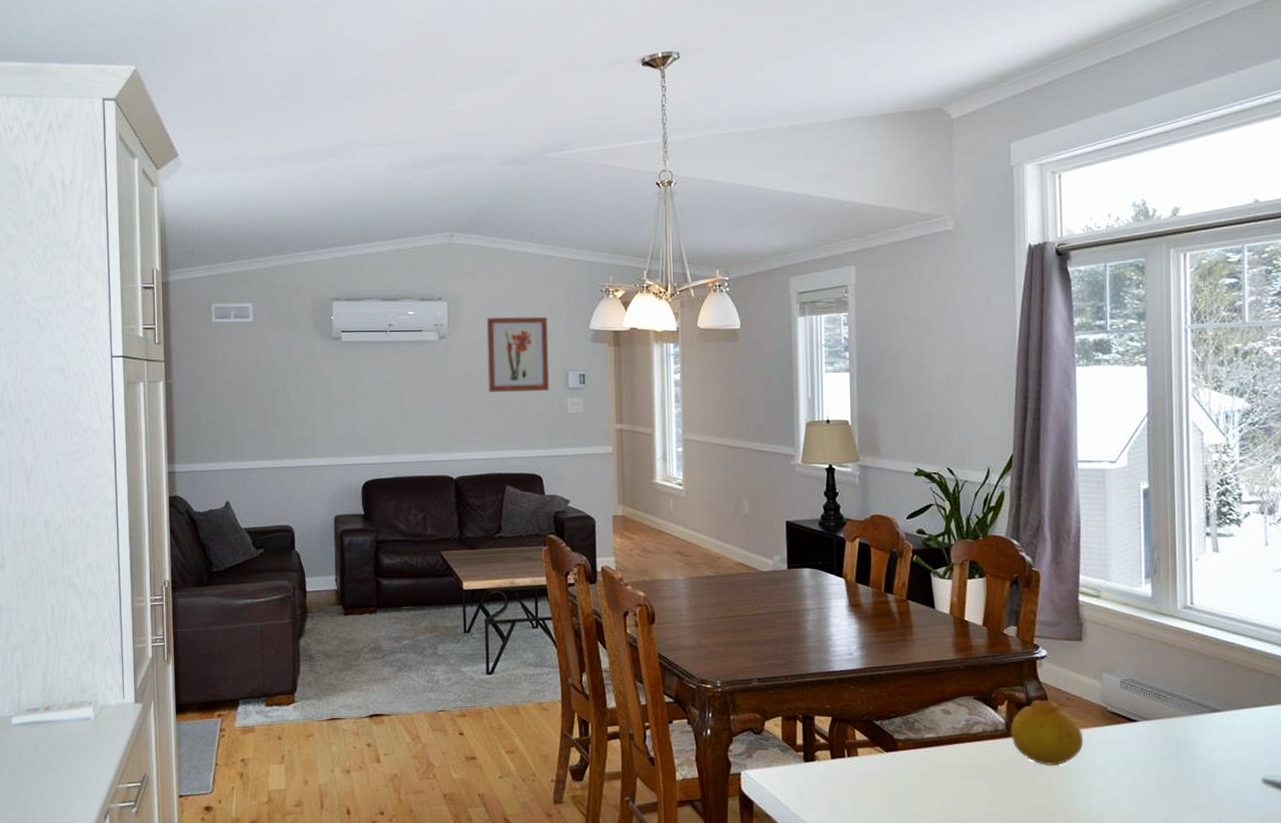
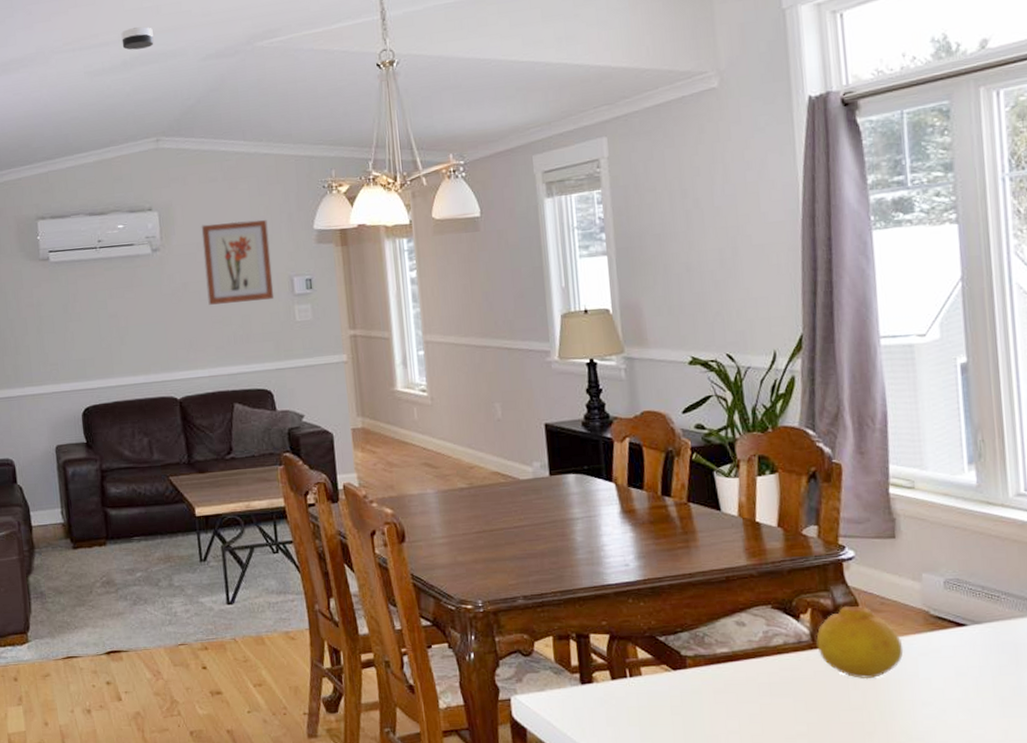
smoke detector: none [424,129,454,150] -> present [121,26,154,50]

